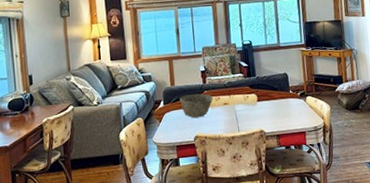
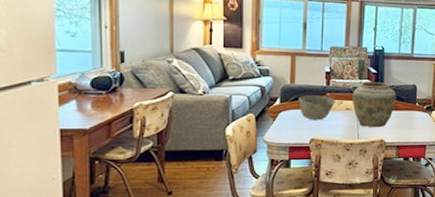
vase: none [228,74,270,120] -> present [352,82,396,128]

